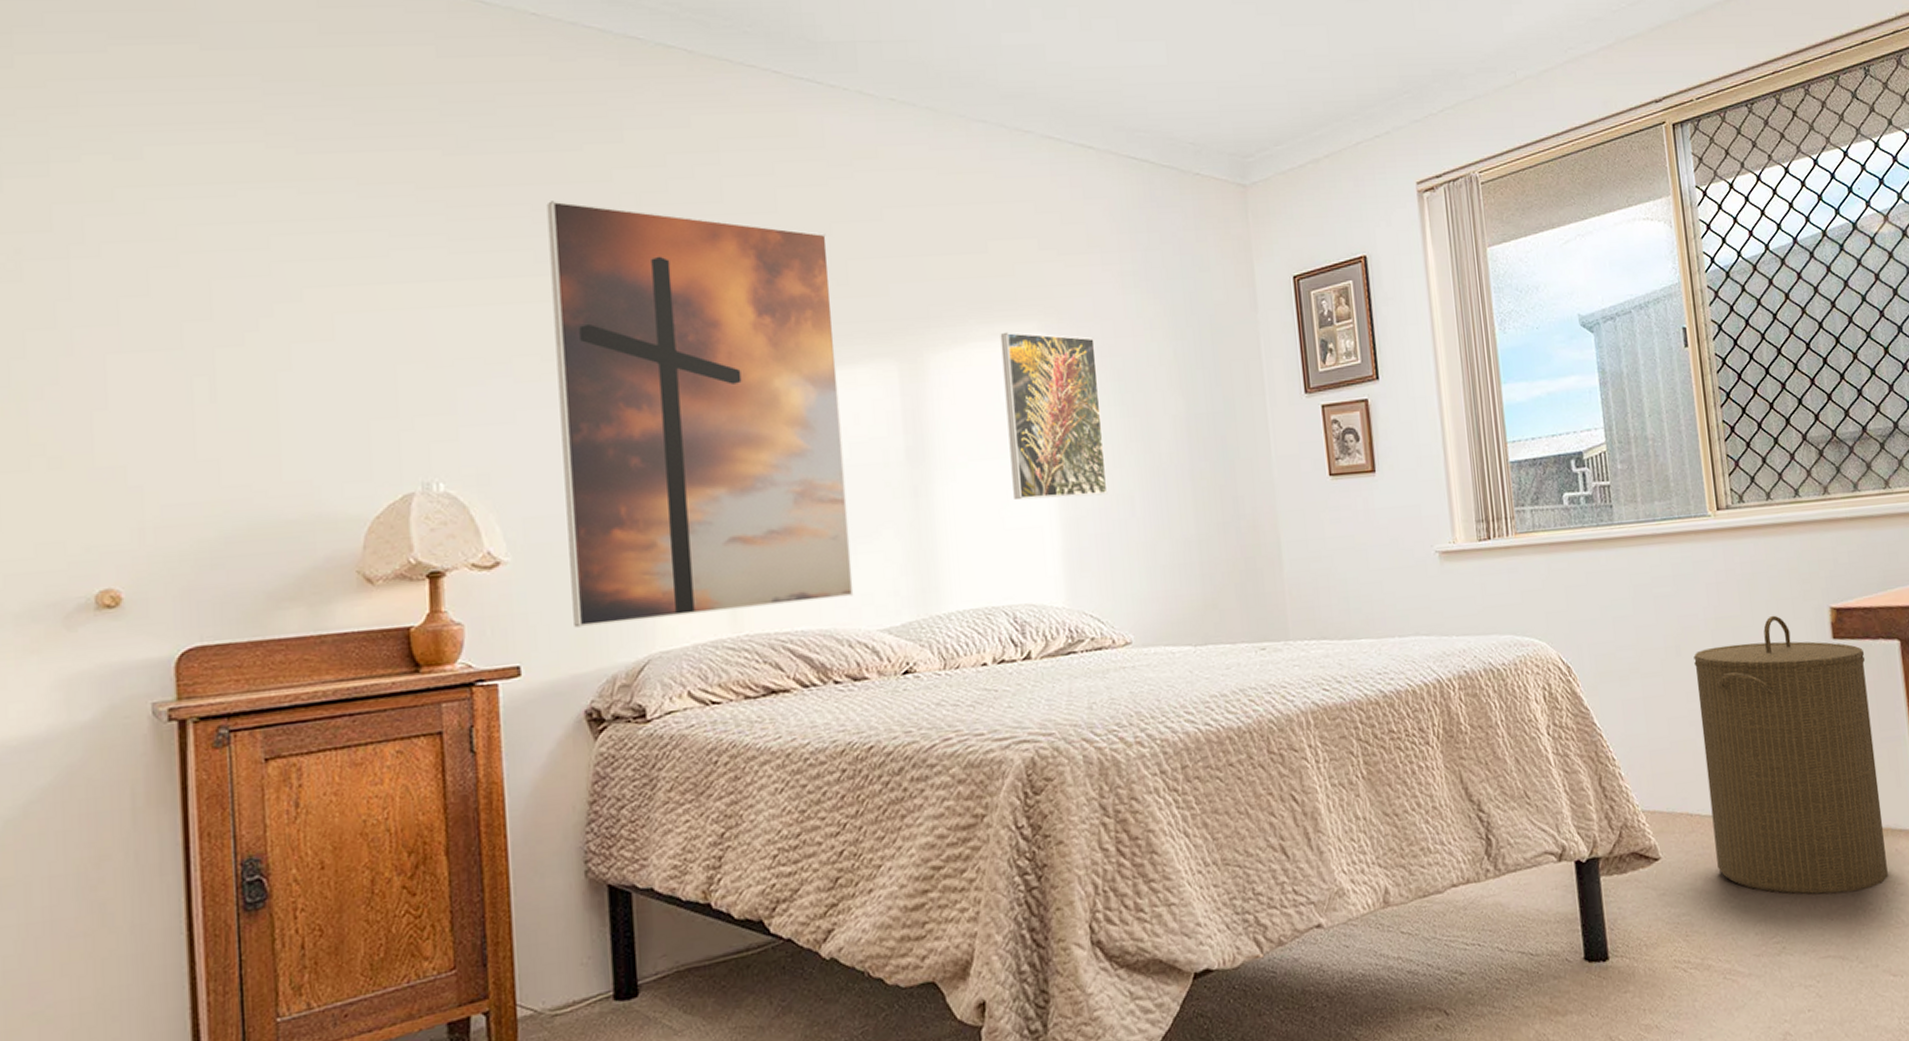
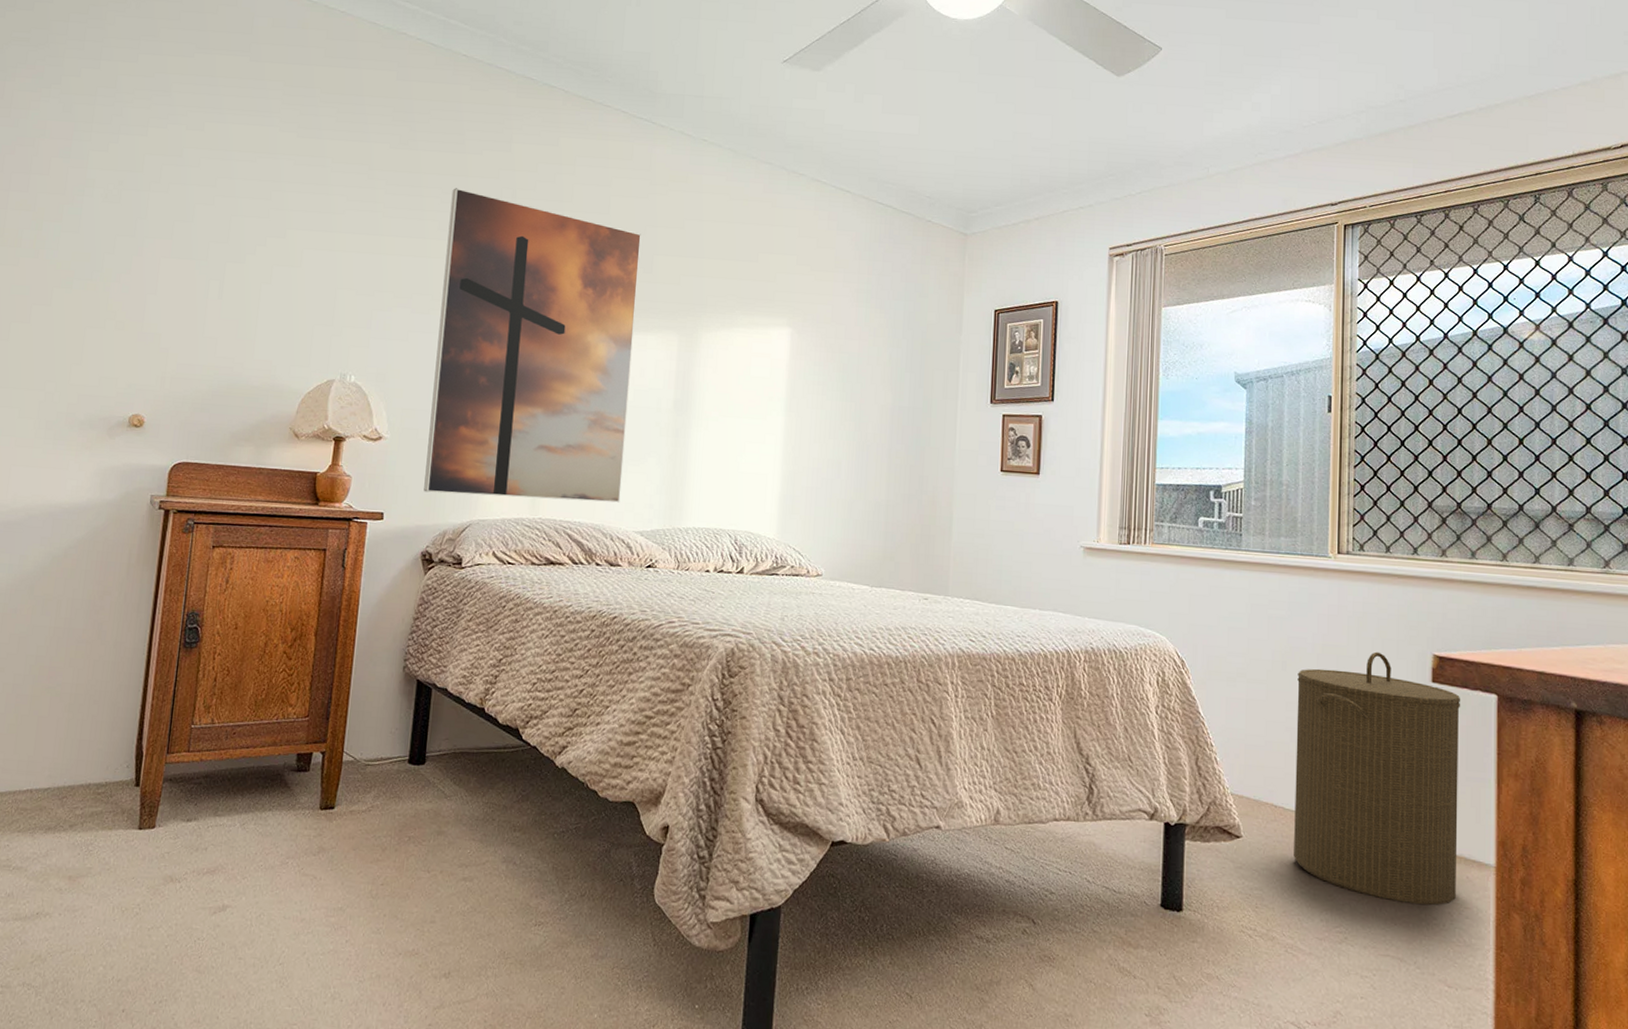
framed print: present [1000,331,1108,500] -> none [749,323,829,458]

